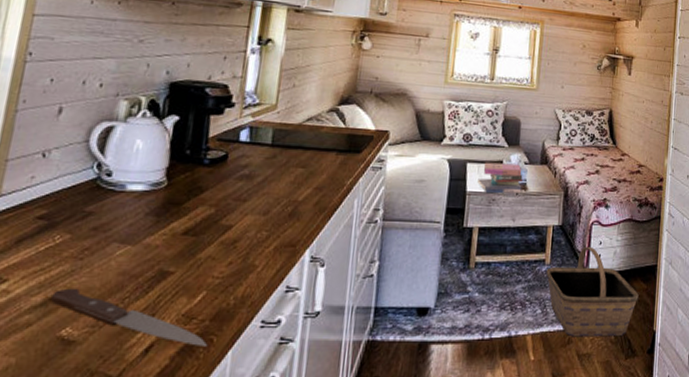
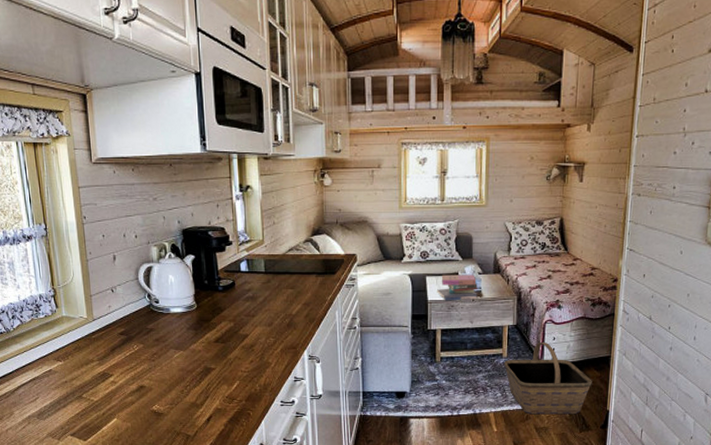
kitchen knife: present [51,288,208,346] -> none [141,379,248,418]

